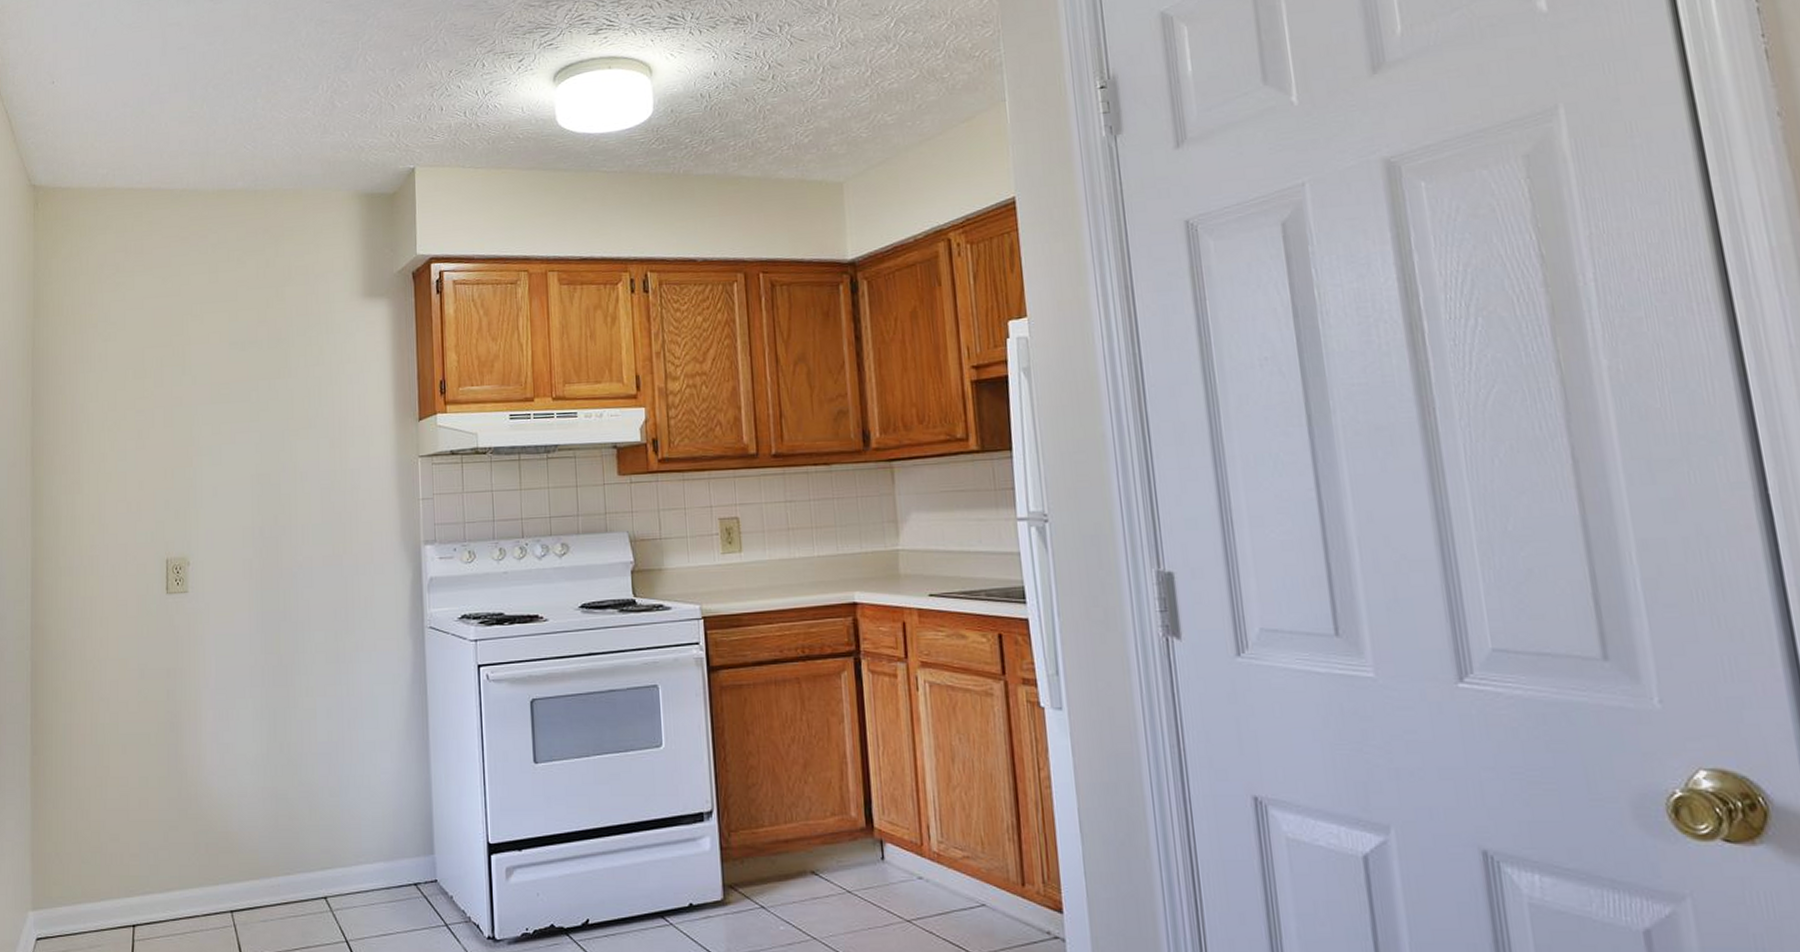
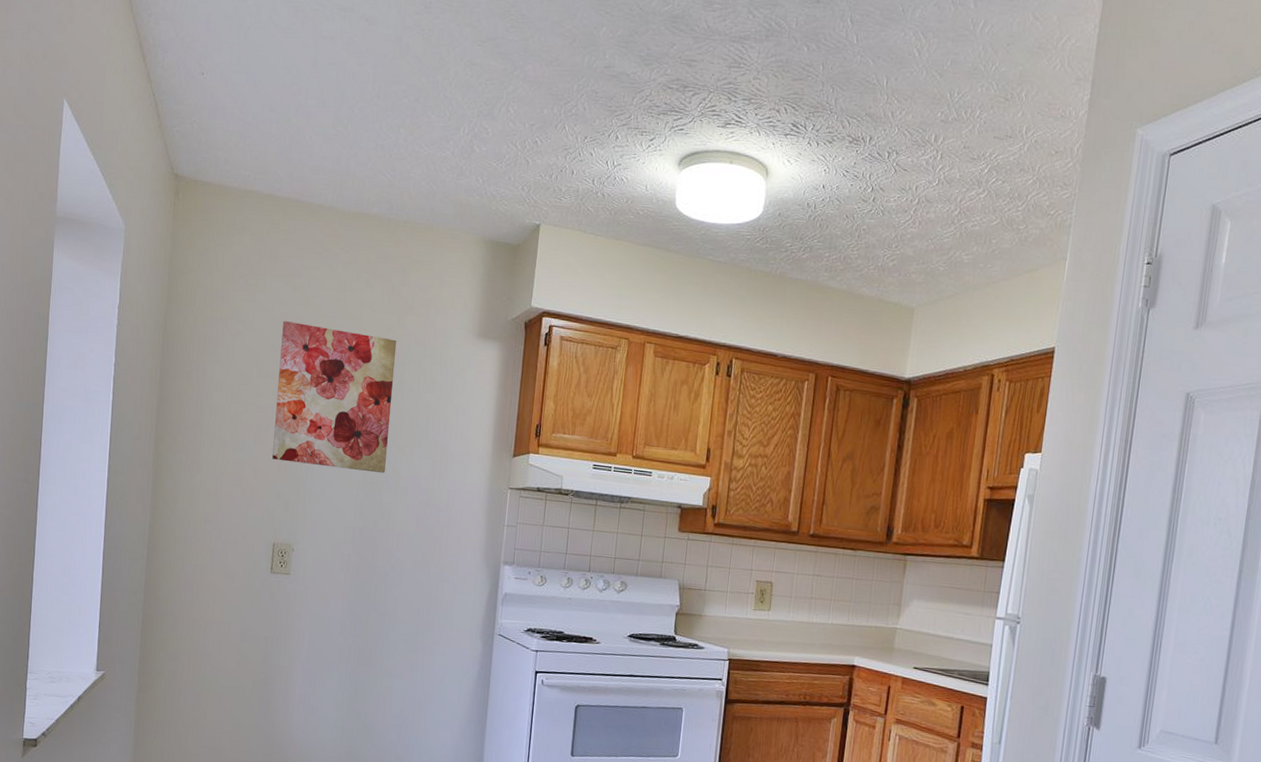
wall art: none [155,314,280,466] -> present [272,320,397,474]

